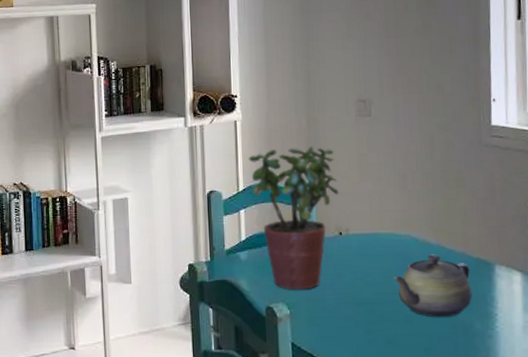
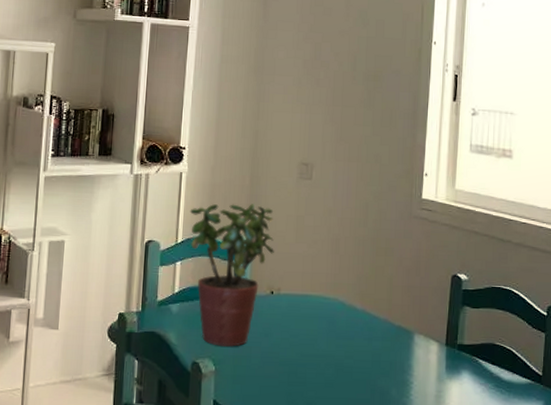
teapot: present [393,254,472,318] -> none [318,319,391,383]

